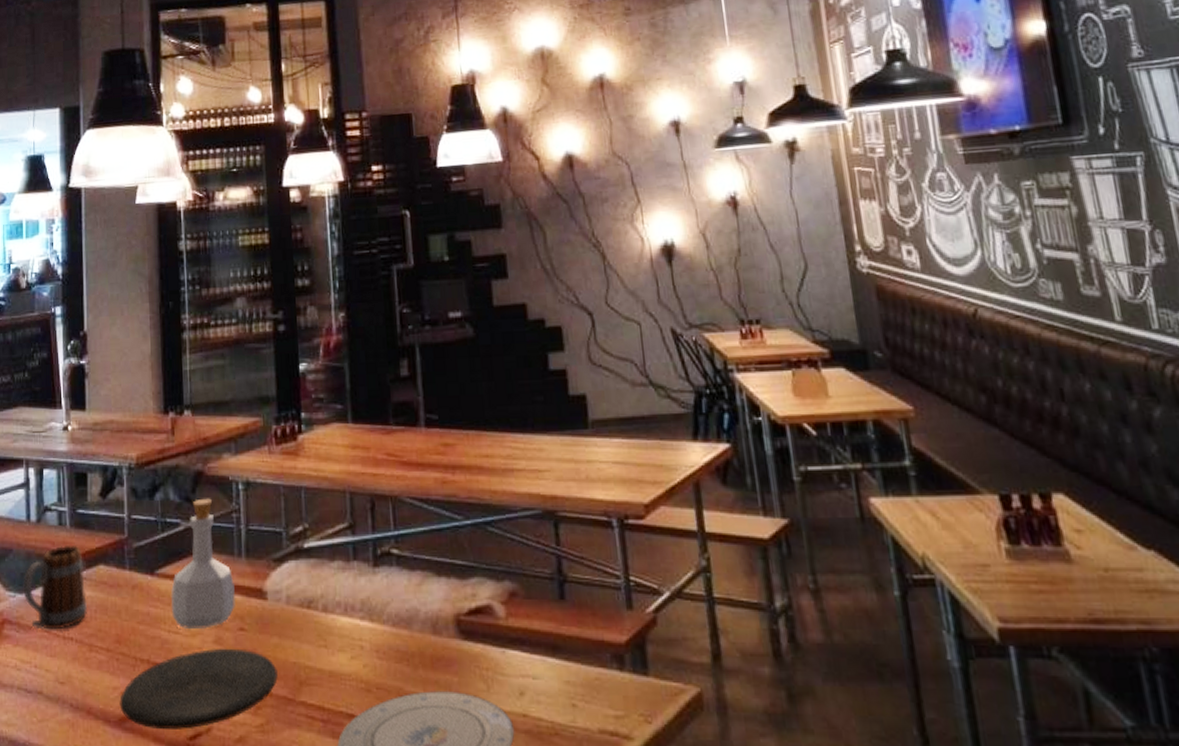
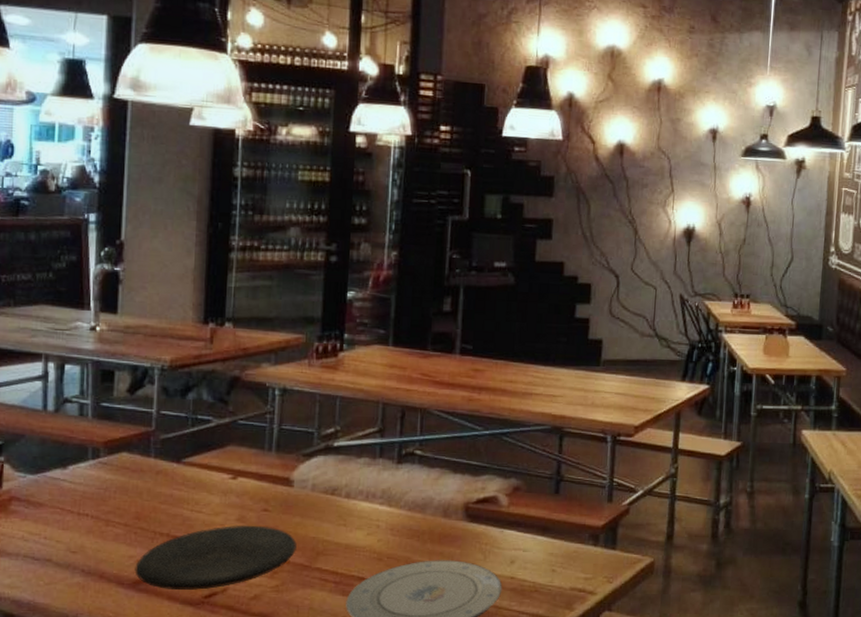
beer mug: present [23,544,87,630] -> none [35,433,106,507]
bottle: present [170,498,236,630] -> none [196,400,263,510]

